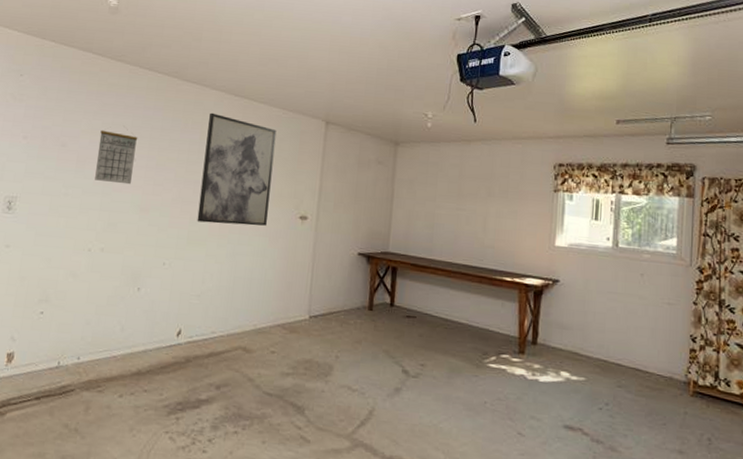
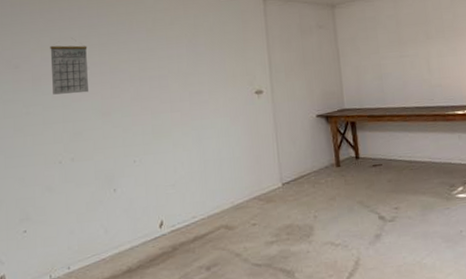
wall art: present [197,112,277,226] -> none [152,9,225,115]

